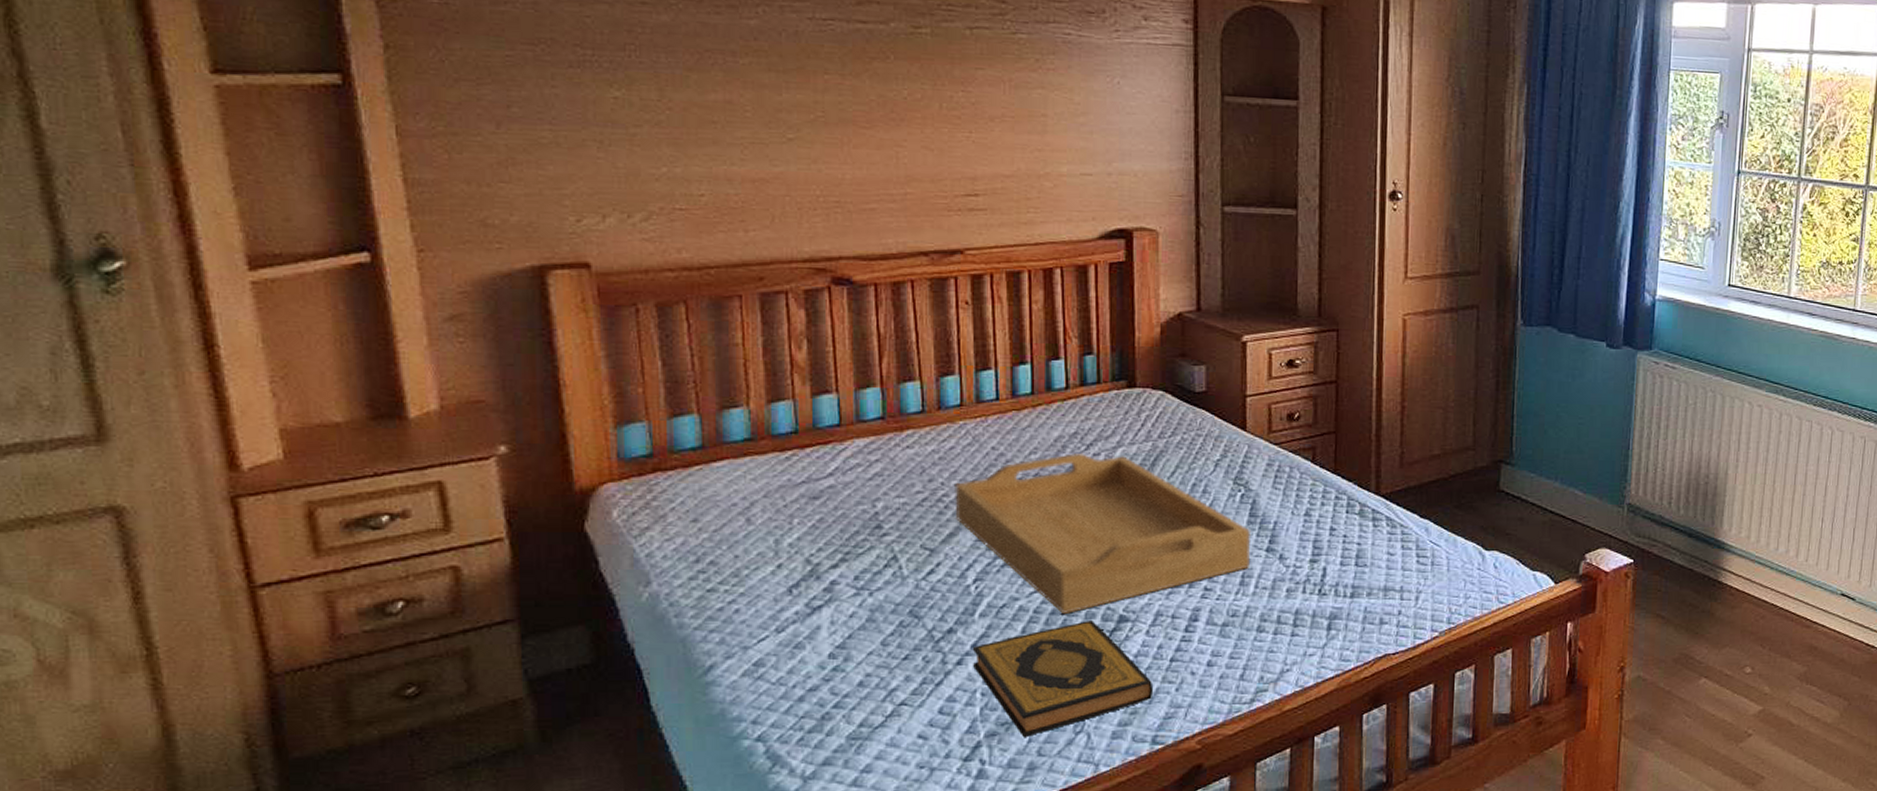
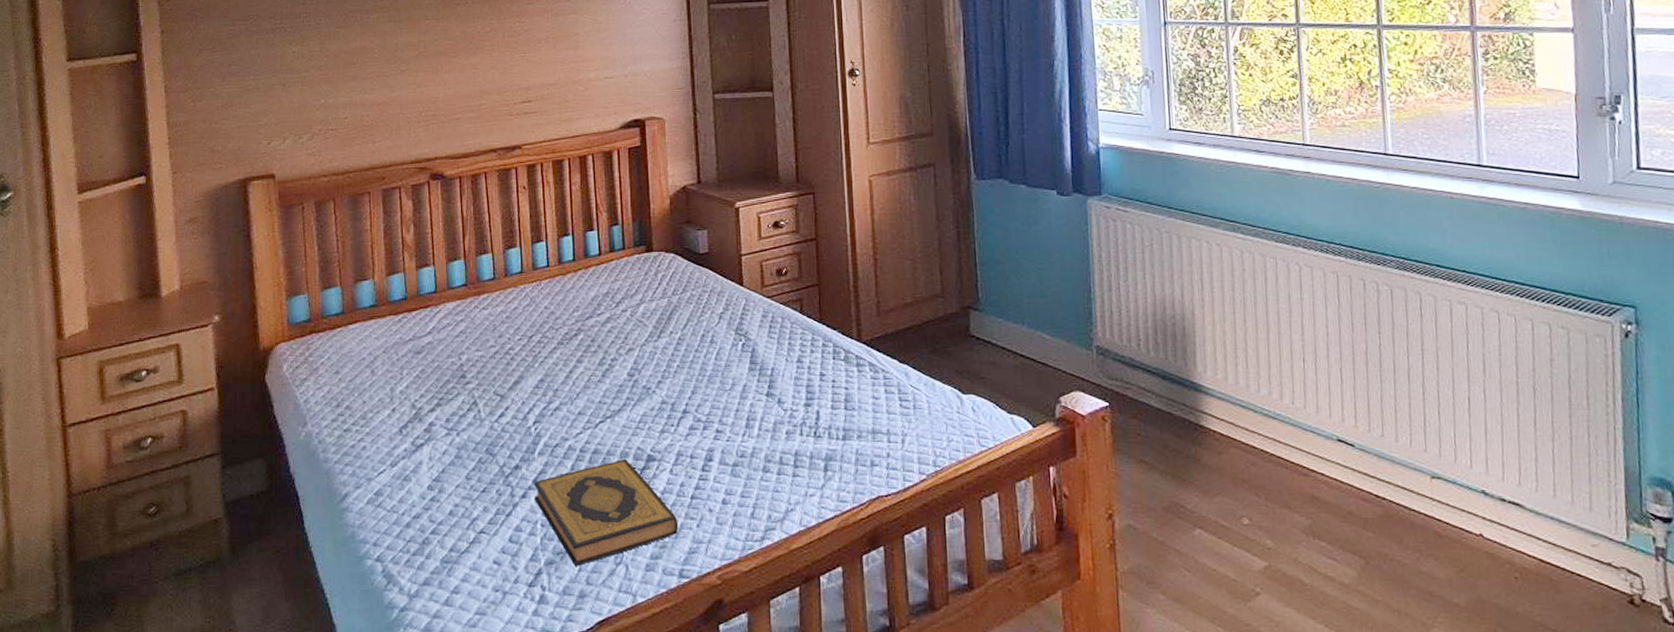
serving tray: present [955,452,1252,615] -> none [518,309,753,454]

